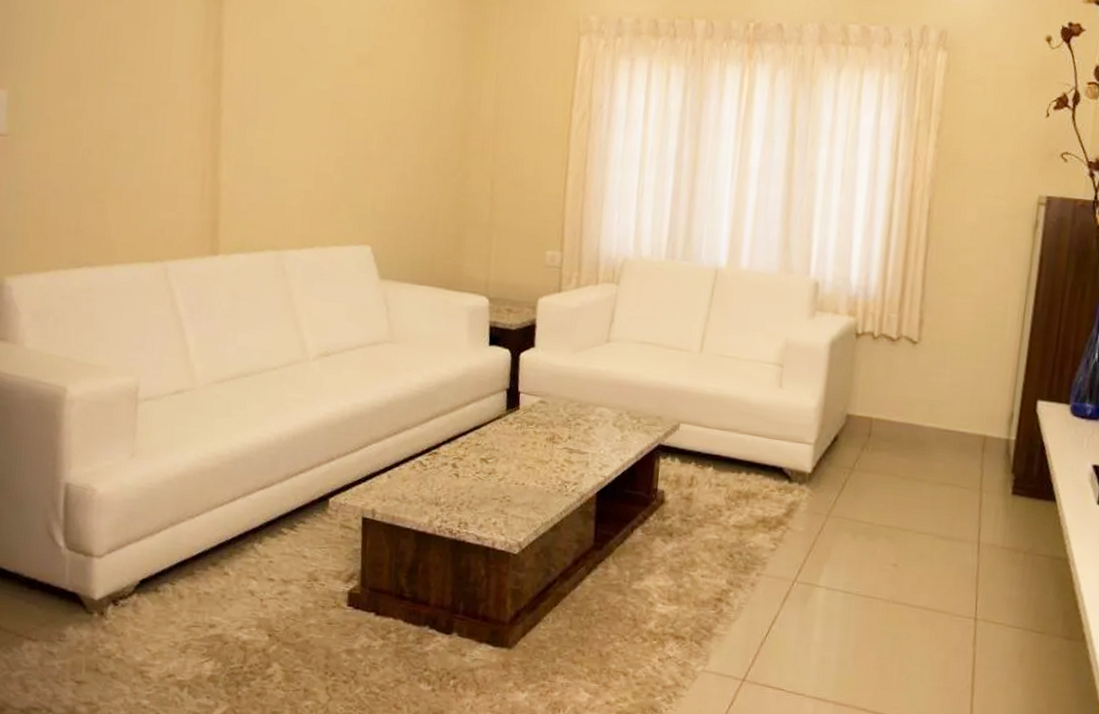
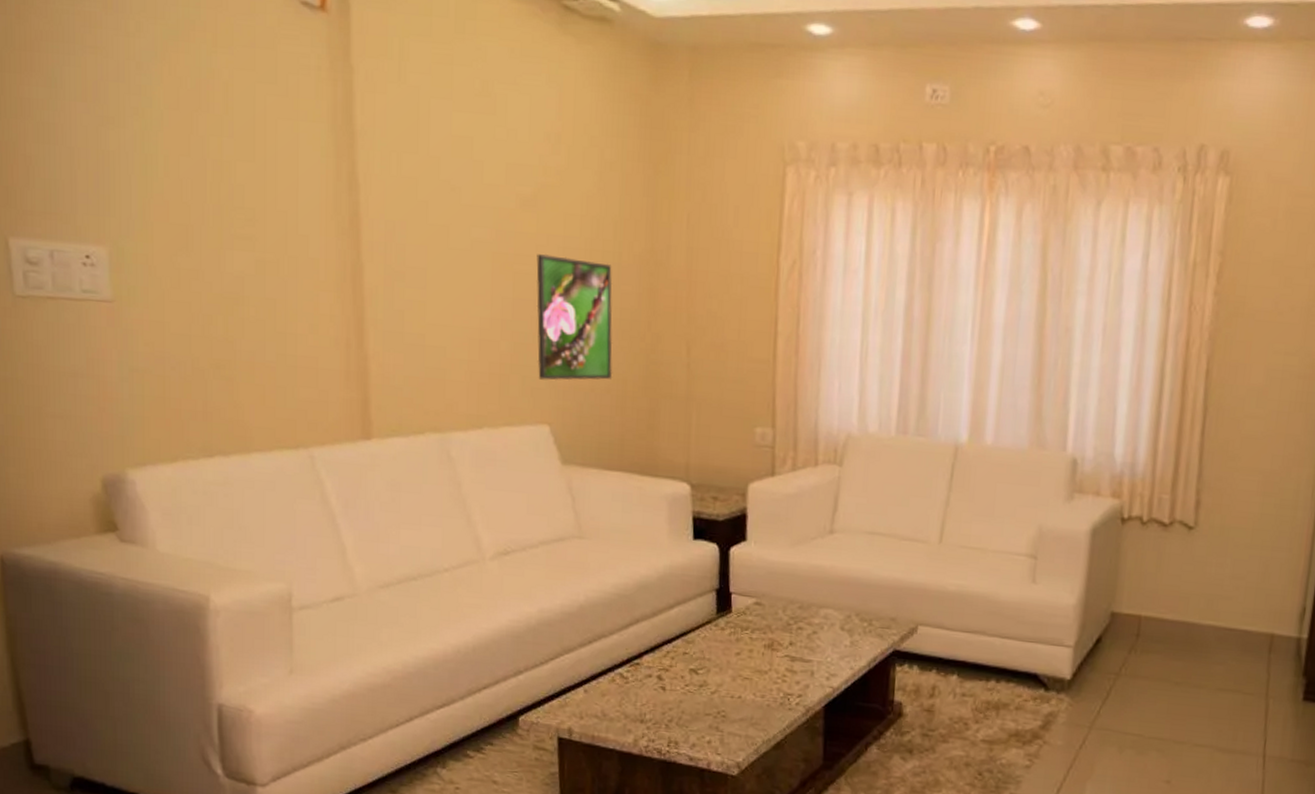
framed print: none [364,103,432,209] -> present [536,254,613,380]

